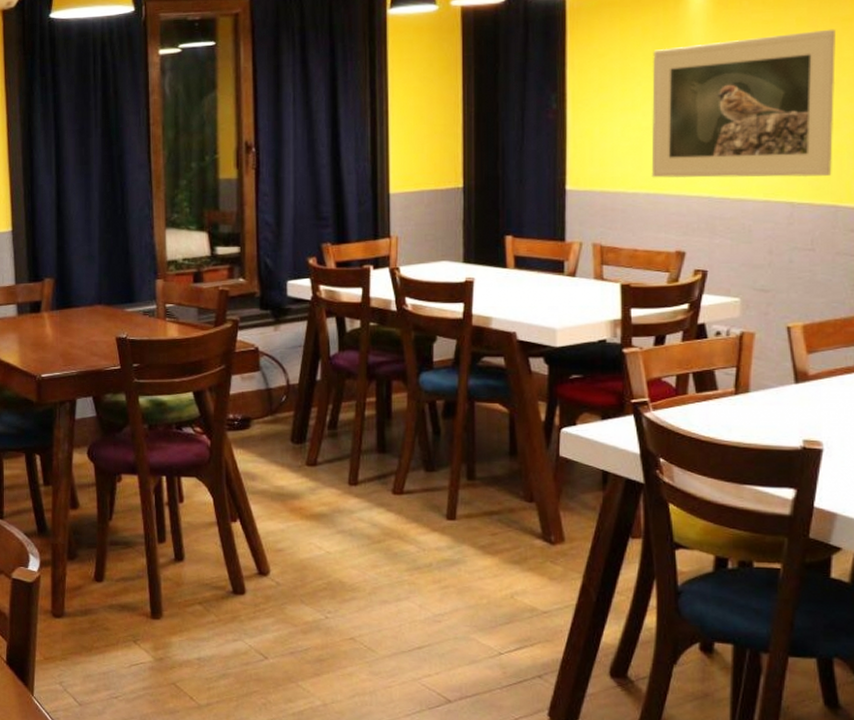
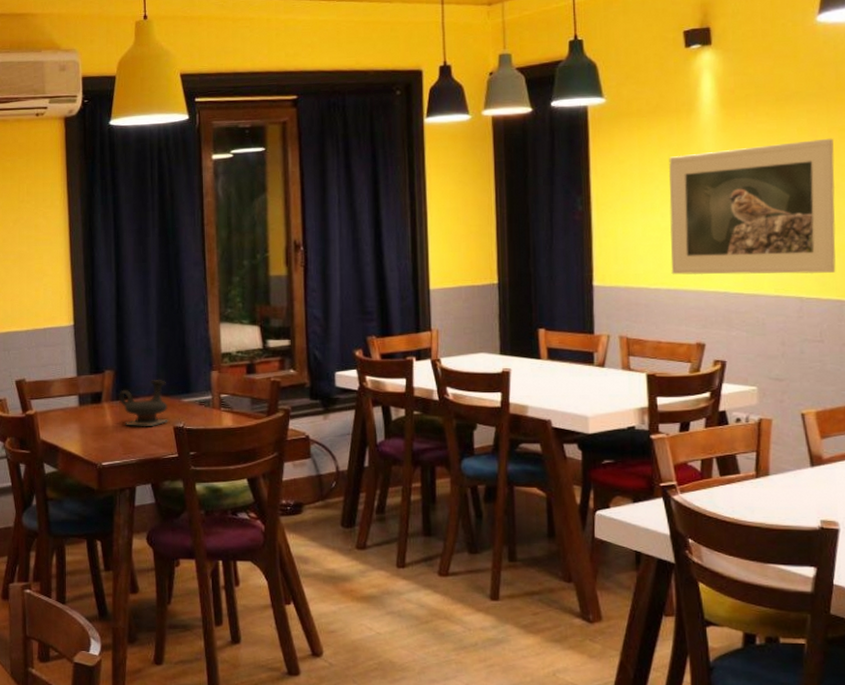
teapot: none [59,287,111,337] -> present [119,379,169,426]

